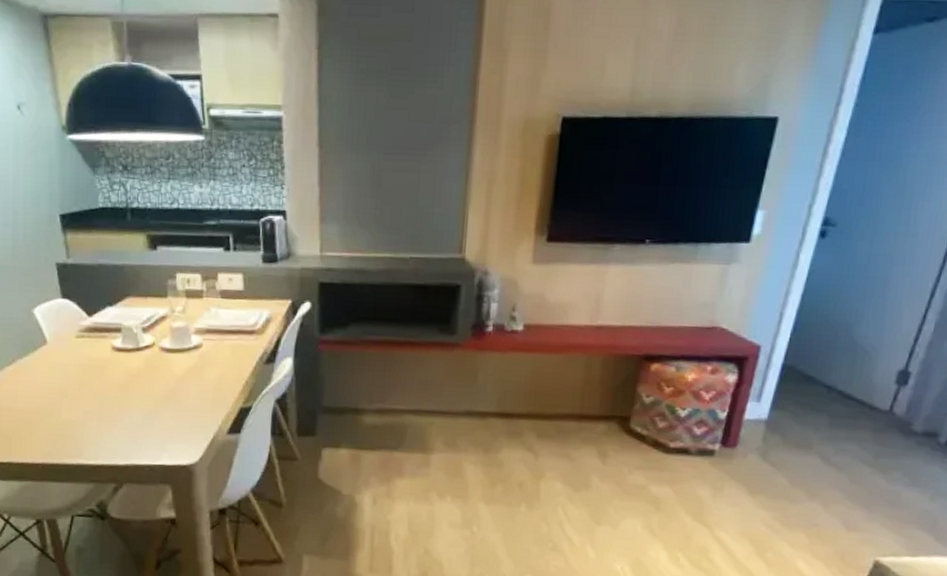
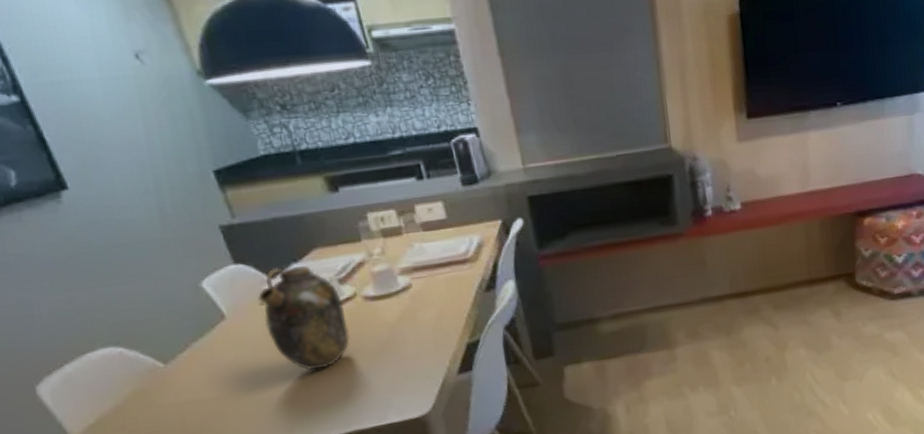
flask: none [75,308,143,404] -> present [258,266,350,370]

